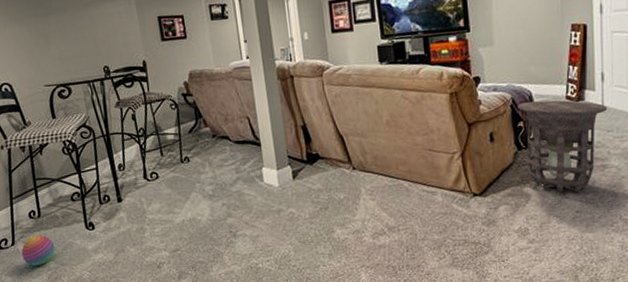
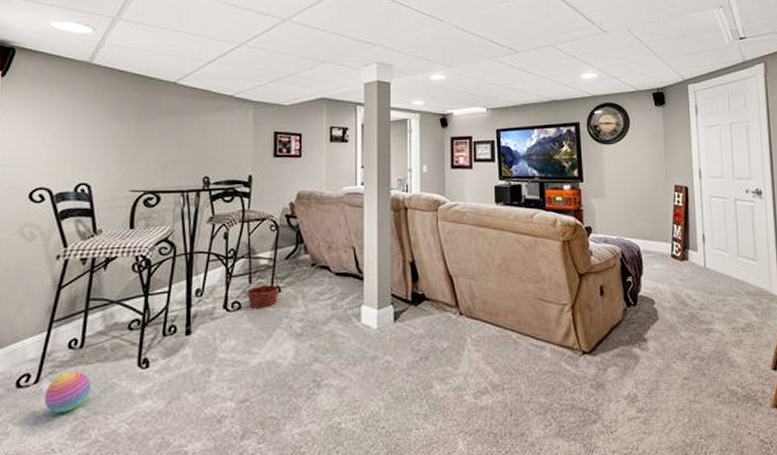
basket: none [161,138,188,177] -> present [247,264,279,308]
side table: present [518,100,608,192] -> none [627,256,710,356]

